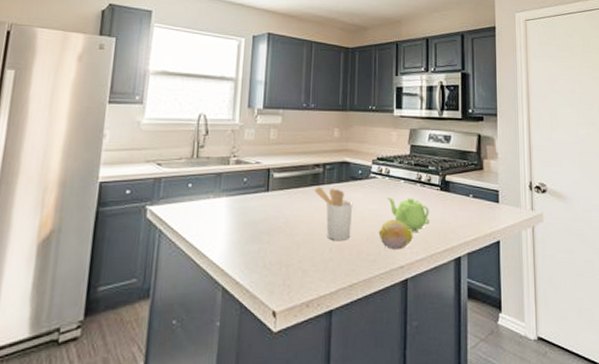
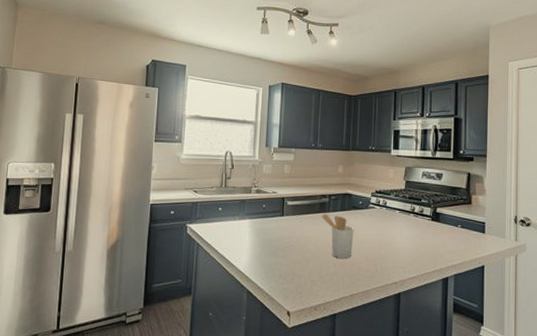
fruit: present [378,219,413,250] -> none [376,243,406,269]
teapot: present [387,198,430,233] -> none [384,225,421,256]

